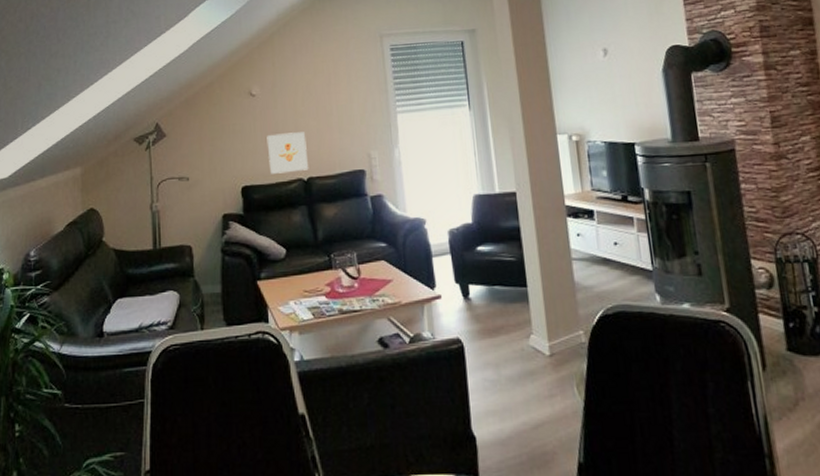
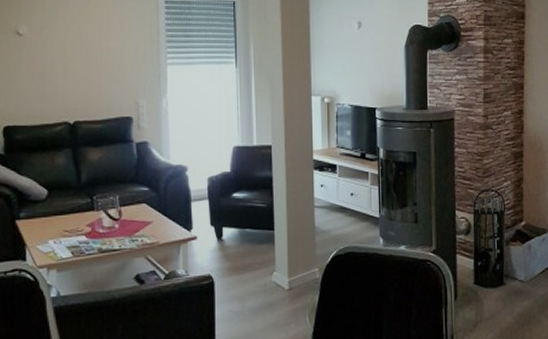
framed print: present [267,132,309,174] -> none [33,76,76,116]

